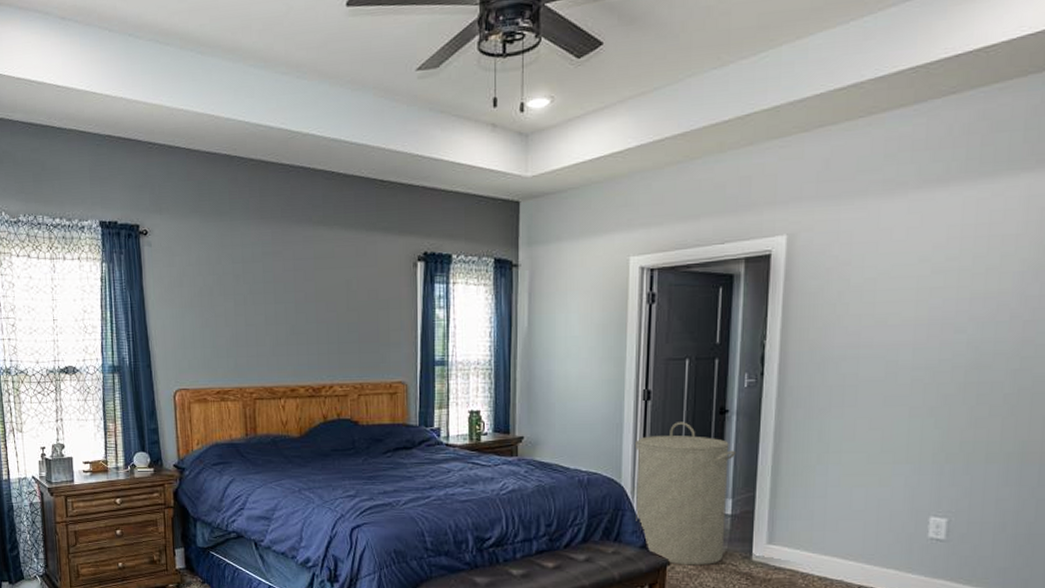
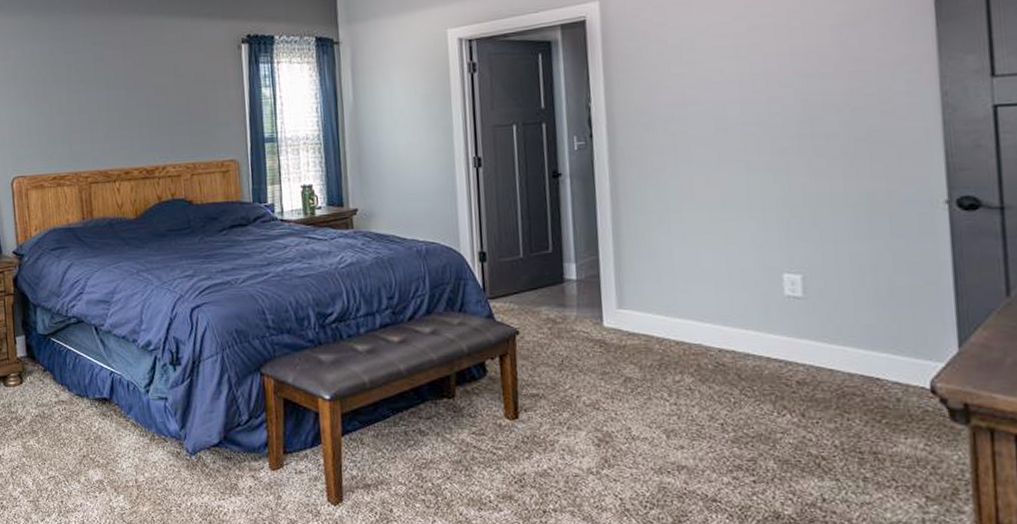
laundry hamper: present [636,422,736,566] -> none [471,187,575,334]

